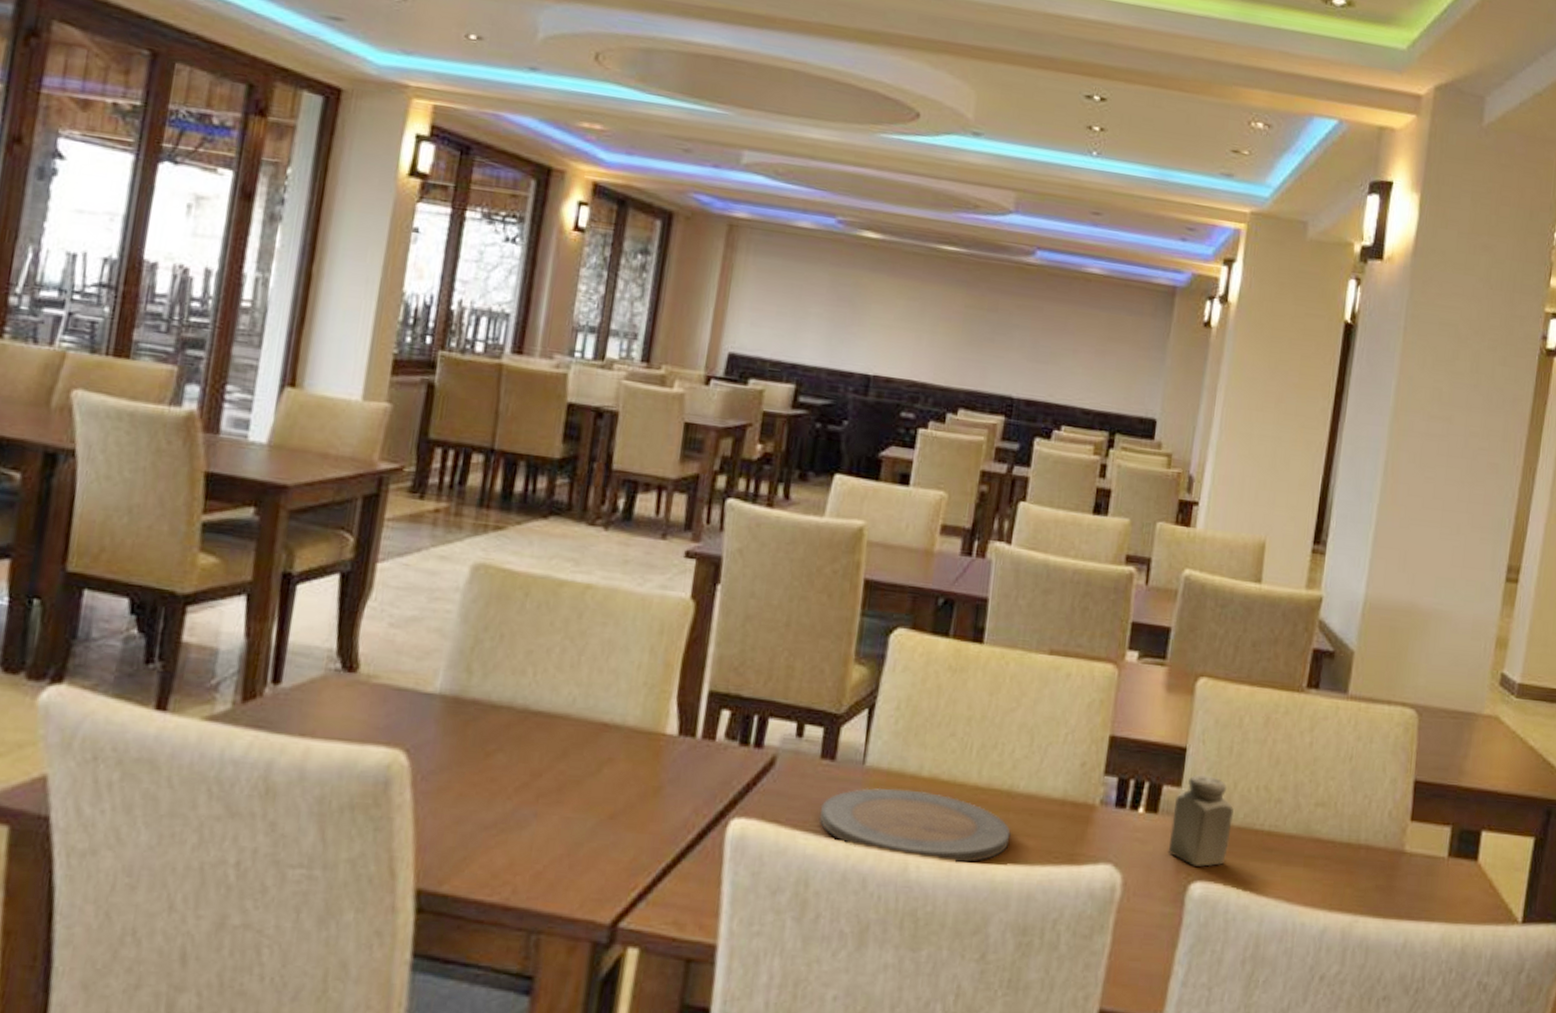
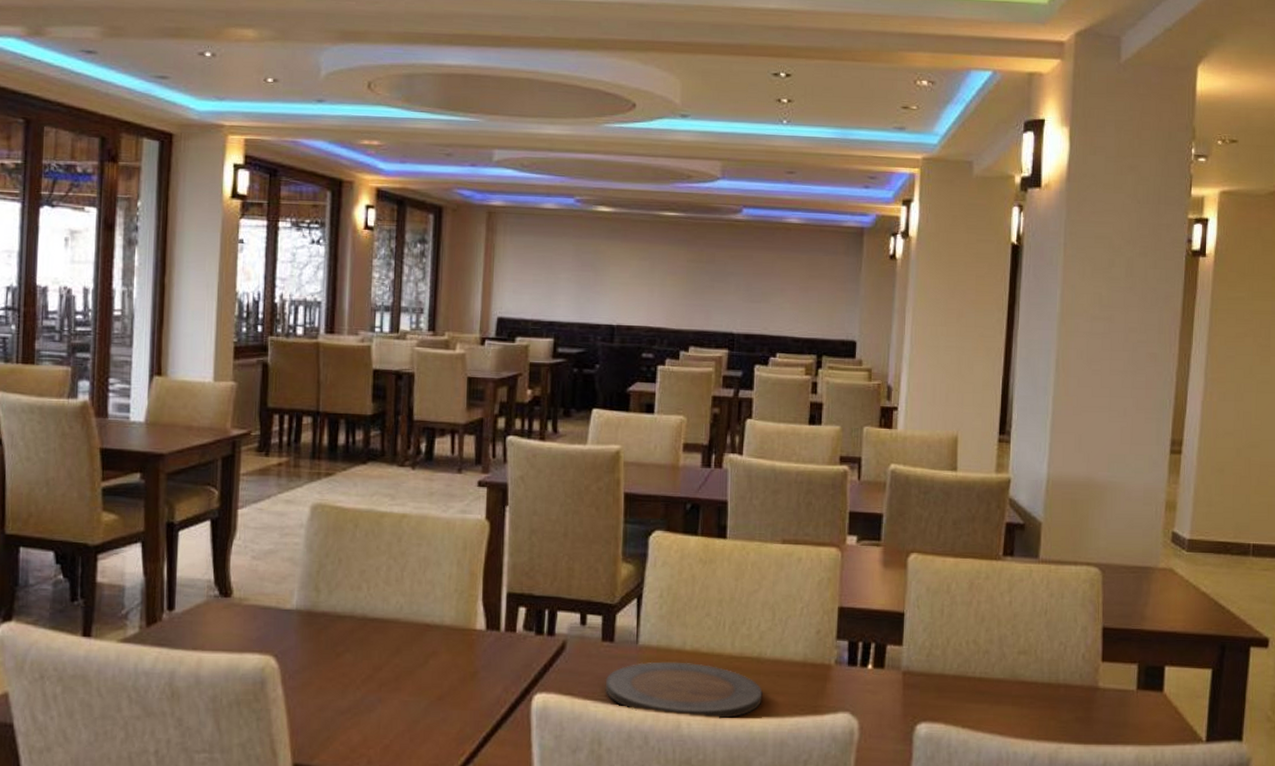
salt shaker: present [1167,774,1234,867] -> none [895,634,949,711]

